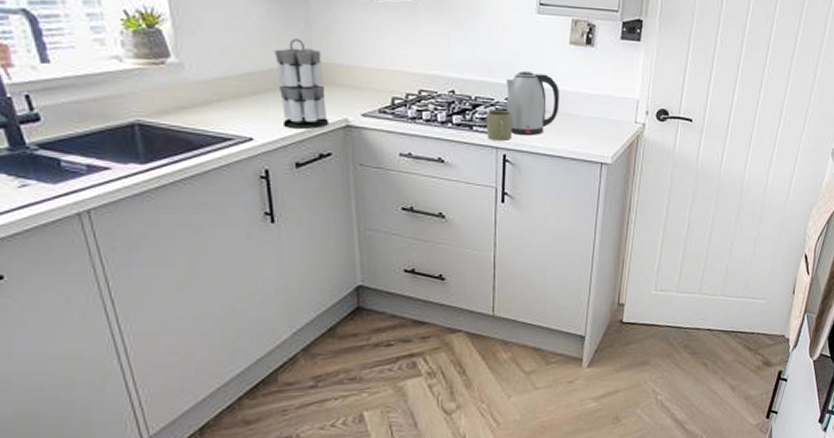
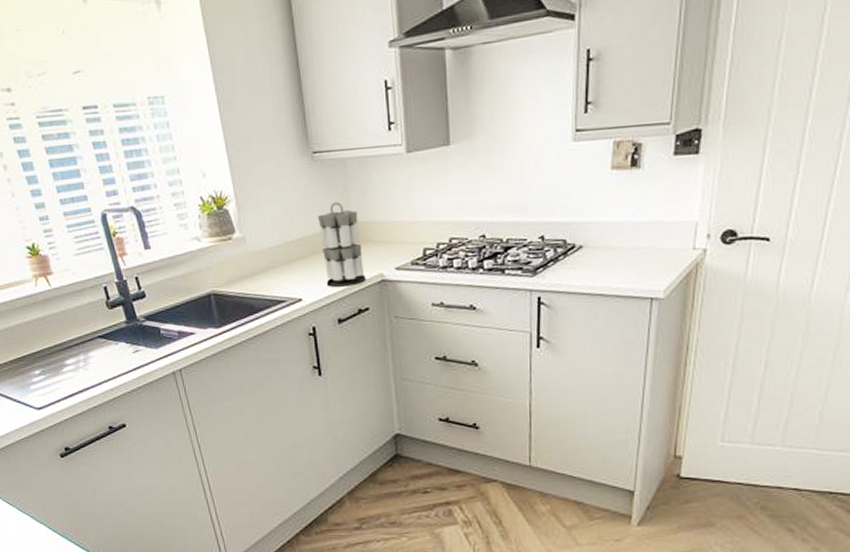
mug: present [486,109,513,142] -> none [519,249,548,284]
kettle: present [506,70,560,135] -> none [540,204,600,275]

